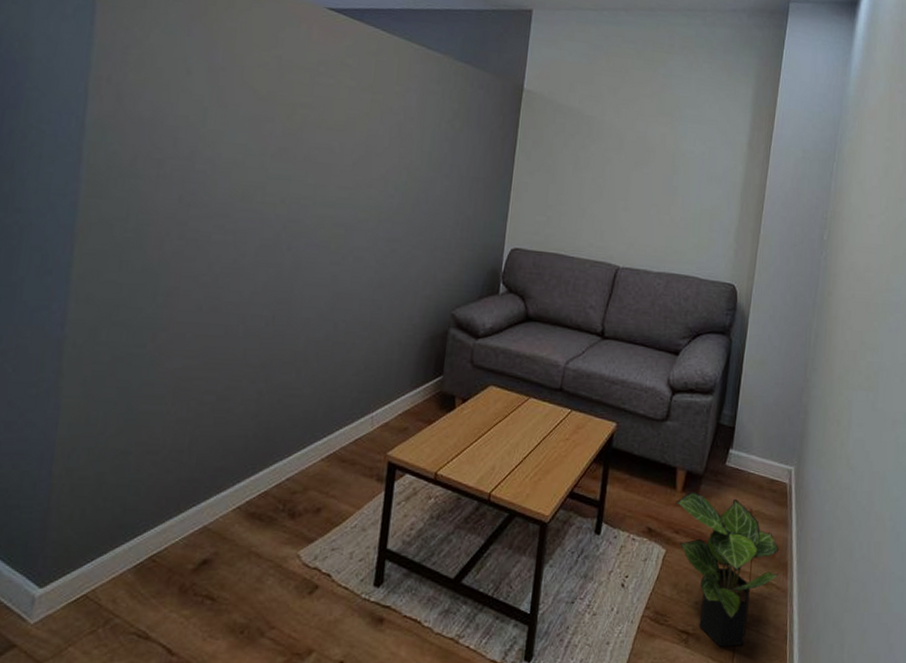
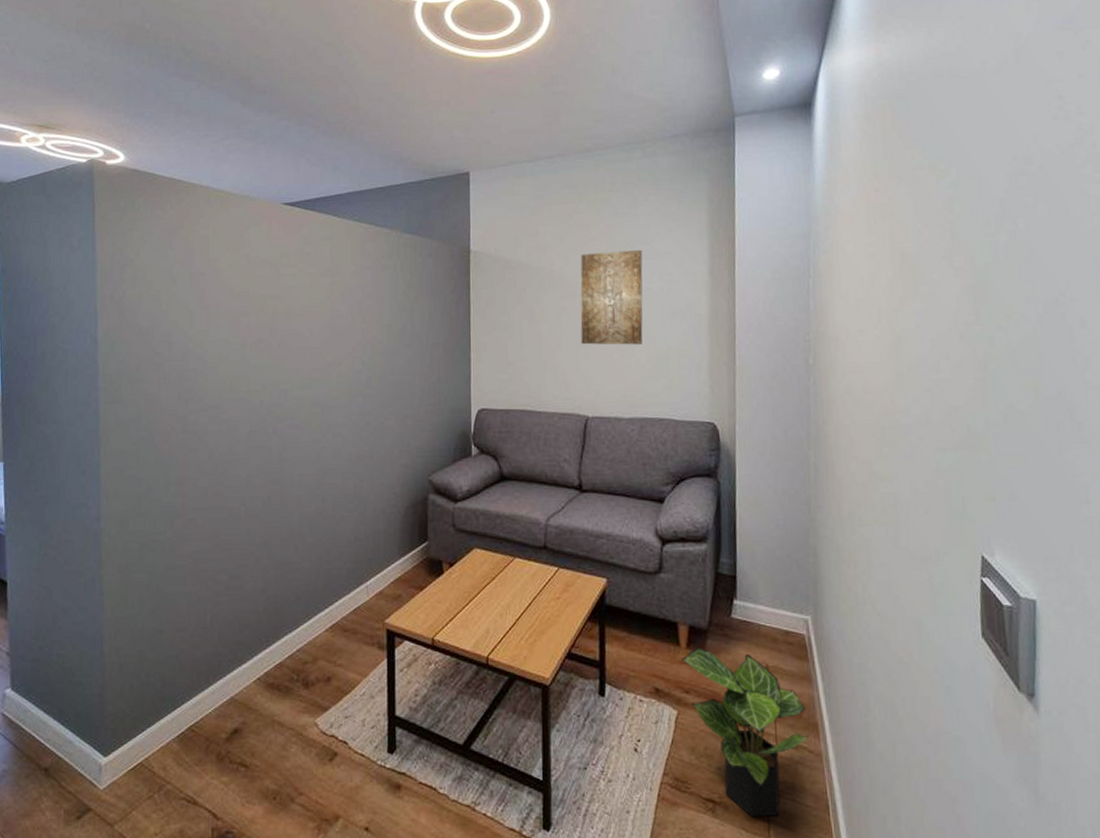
wall art: none [621,109,690,204] -> present [580,249,643,345]

